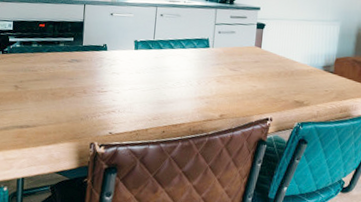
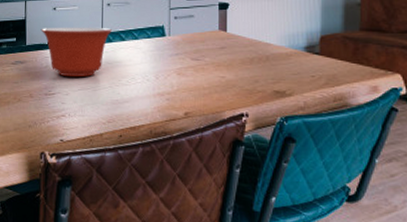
mixing bowl: none [97,31,163,78] -> present [41,27,112,78]

